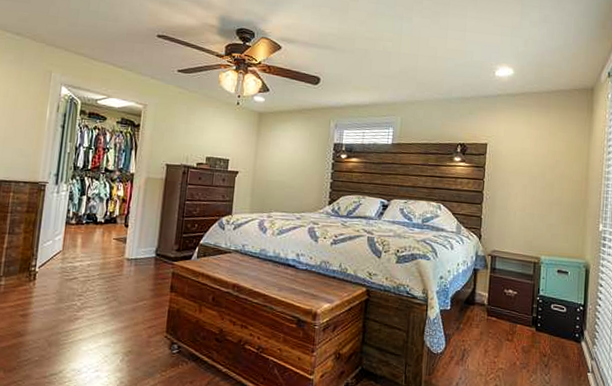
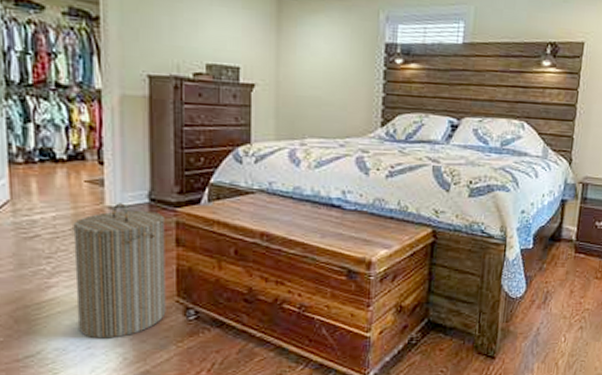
laundry hamper: none [91,256,165,364] -> present [73,203,166,339]

